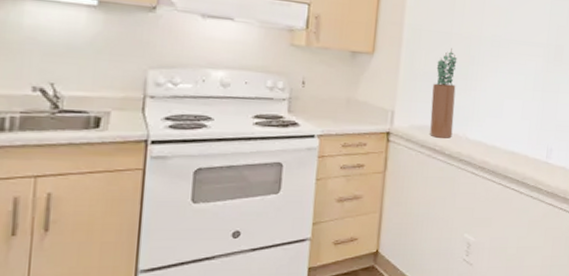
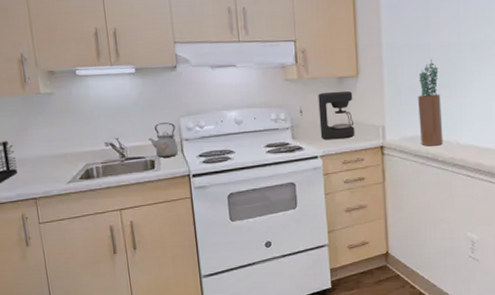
kettle: none [98,72,140,116] -> present [149,122,179,158]
coffee maker: none [321,65,365,120] -> present [318,91,355,140]

